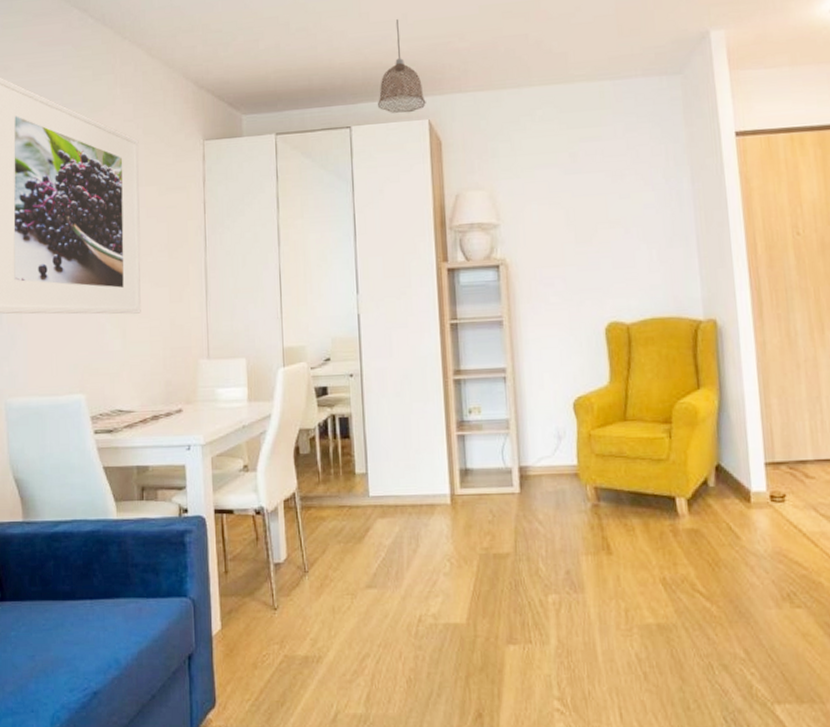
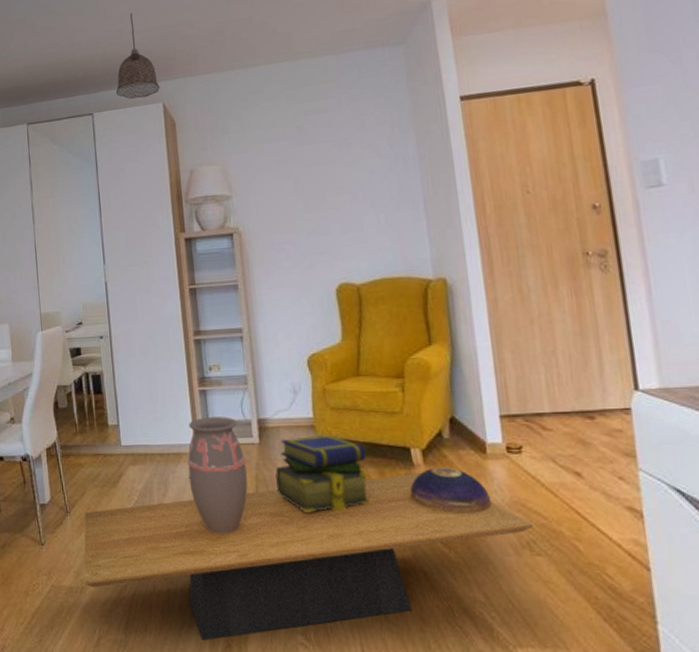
coffee table: none [322,523,795,711] -> present [84,472,534,641]
decorative vase: none [442,464,506,593] -> present [187,417,248,534]
stack of books: none [536,483,635,567] -> present [275,434,372,512]
decorative bowl: none [674,517,755,567] -> present [410,467,492,515]

